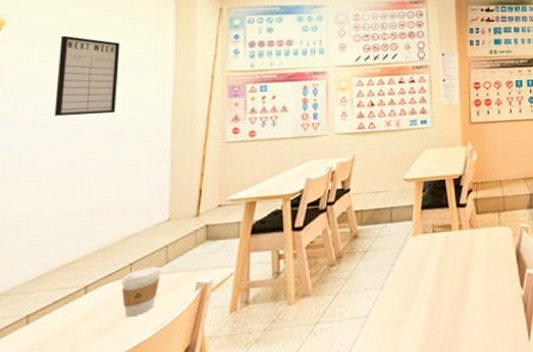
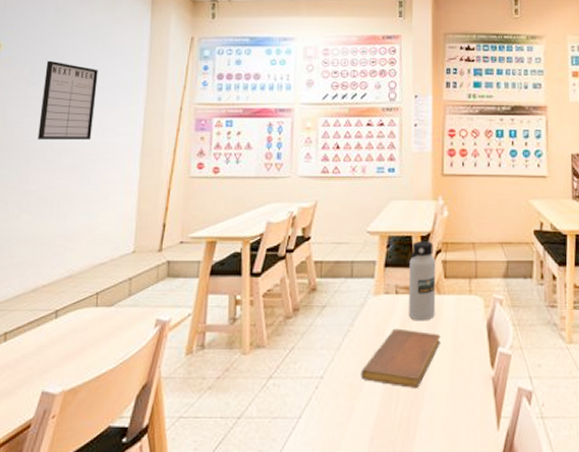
coffee cup: present [121,266,161,317] -> none [87,298,124,347]
notebook: none [404,263,475,315] -> present [360,328,440,388]
water bottle: none [444,183,470,255] -> present [409,241,436,321]

